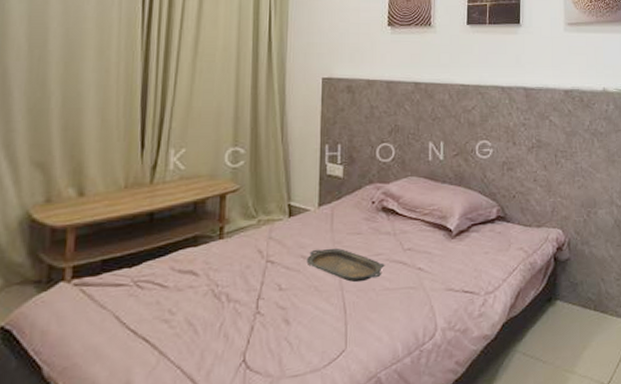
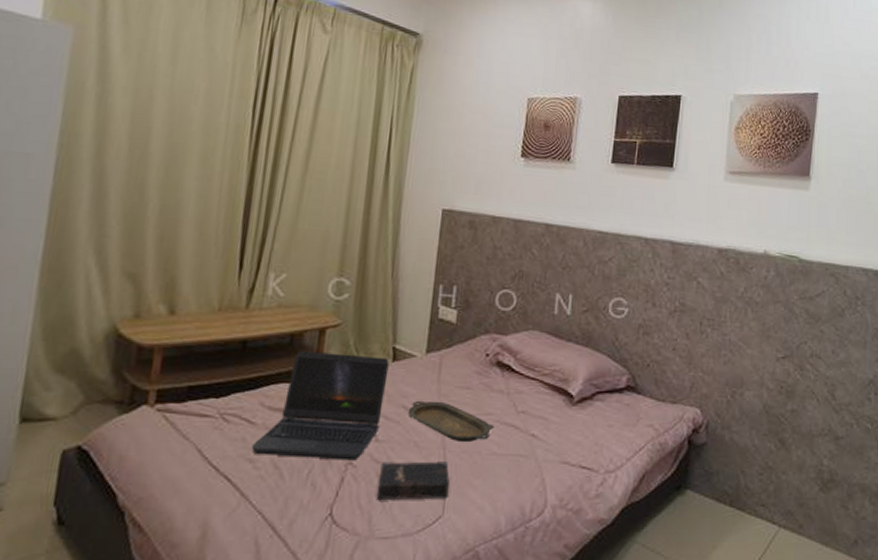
laptop computer: none [166,214,286,315] -> present [251,351,389,461]
hardback book: none [284,301,349,343] -> present [376,461,450,501]

